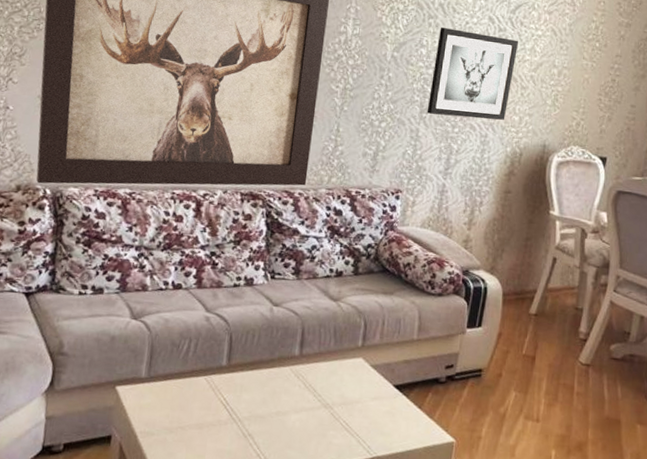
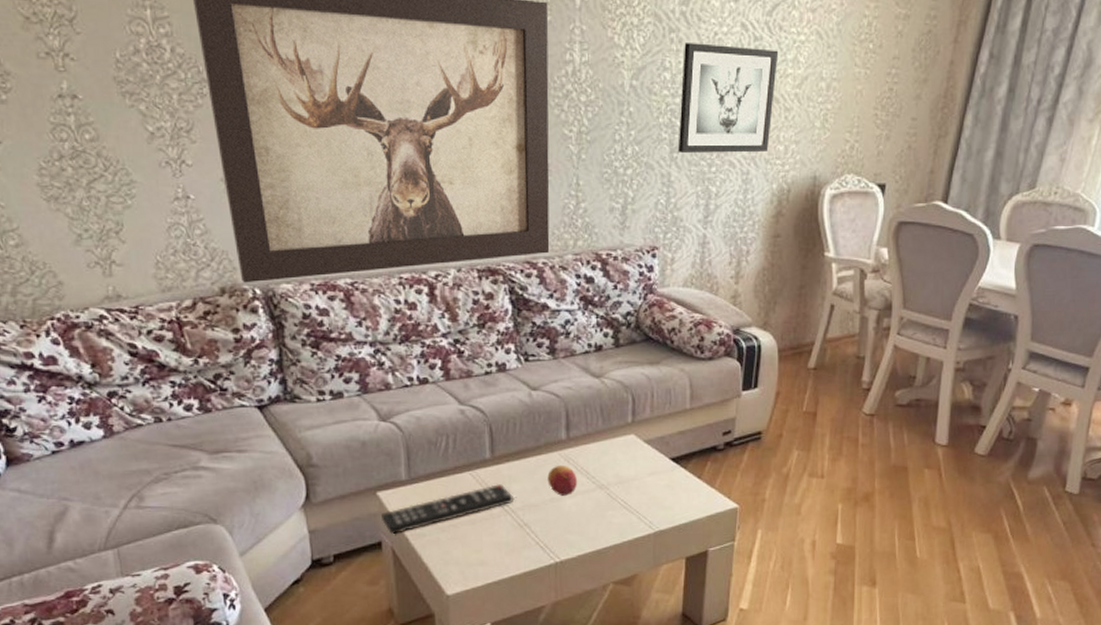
remote control: none [115,392,242,431] -> present [380,484,513,535]
fruit: none [276,379,305,411] -> present [547,464,578,496]

